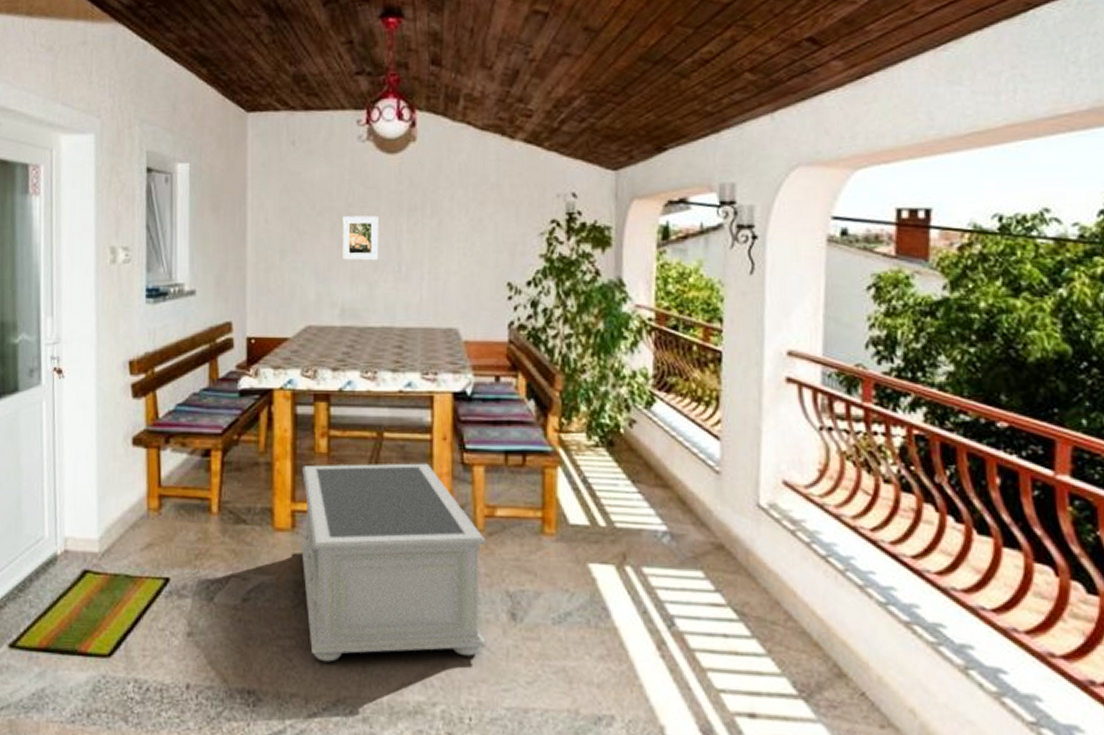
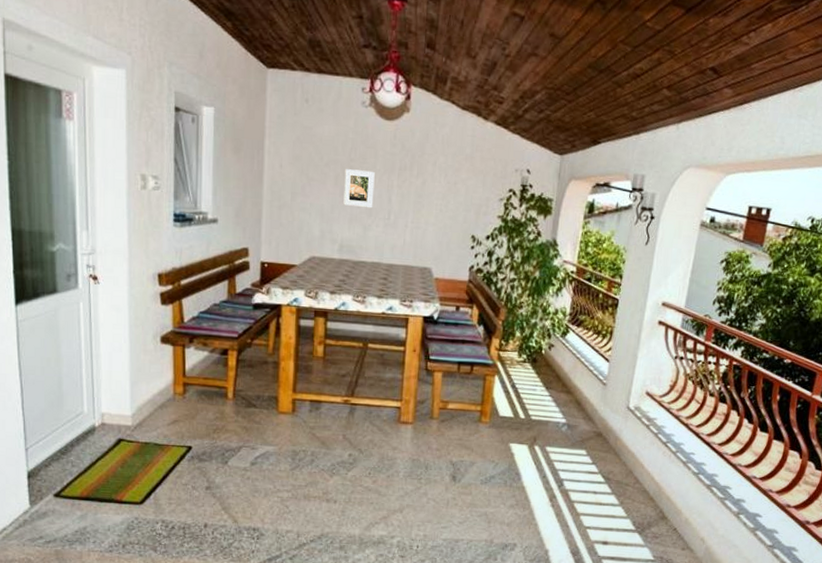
coffee table: present [301,463,488,662] -> none [299,365,440,509]

